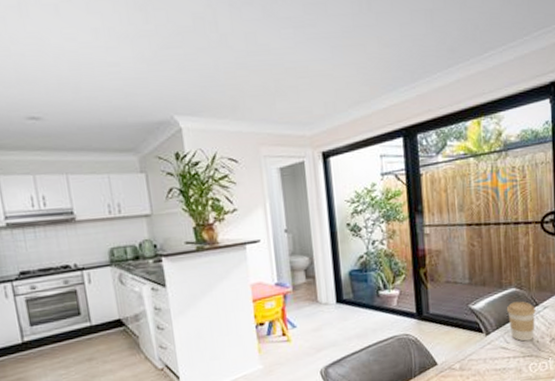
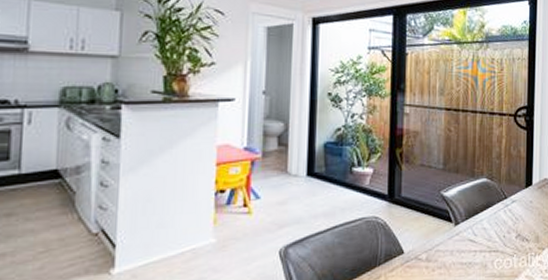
coffee cup: present [507,301,536,342] -> none [477,192,504,235]

